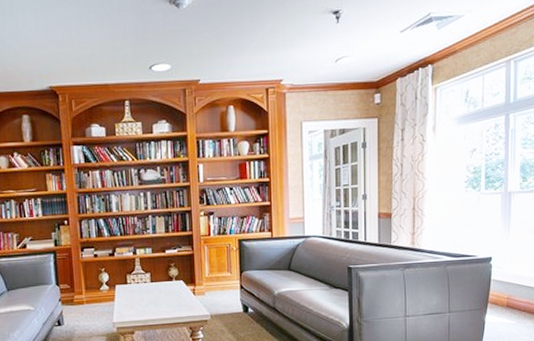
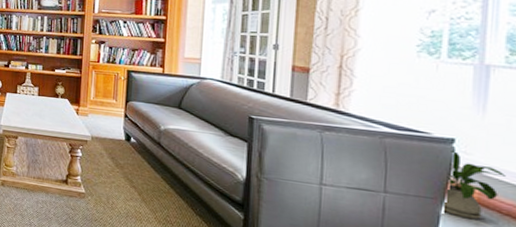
house plant: none [487,267,522,320] -> present [444,151,505,220]

